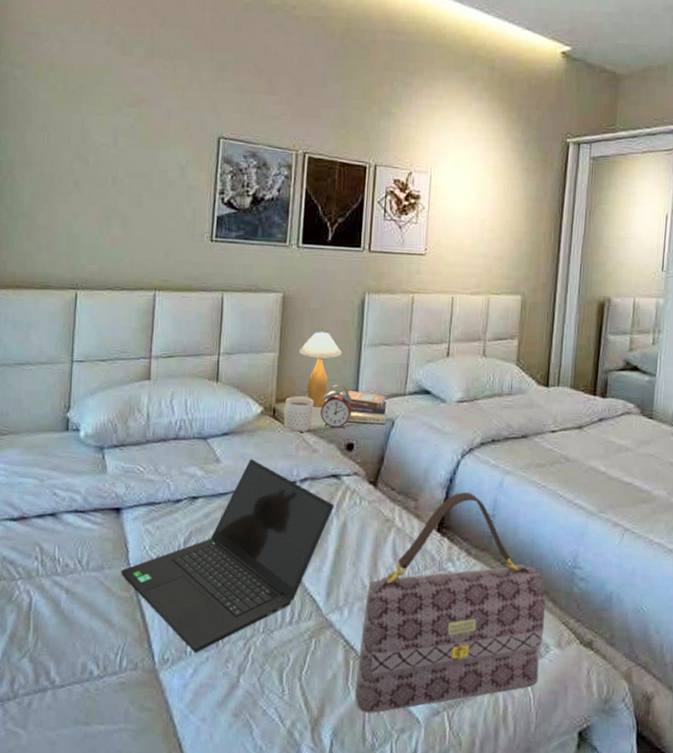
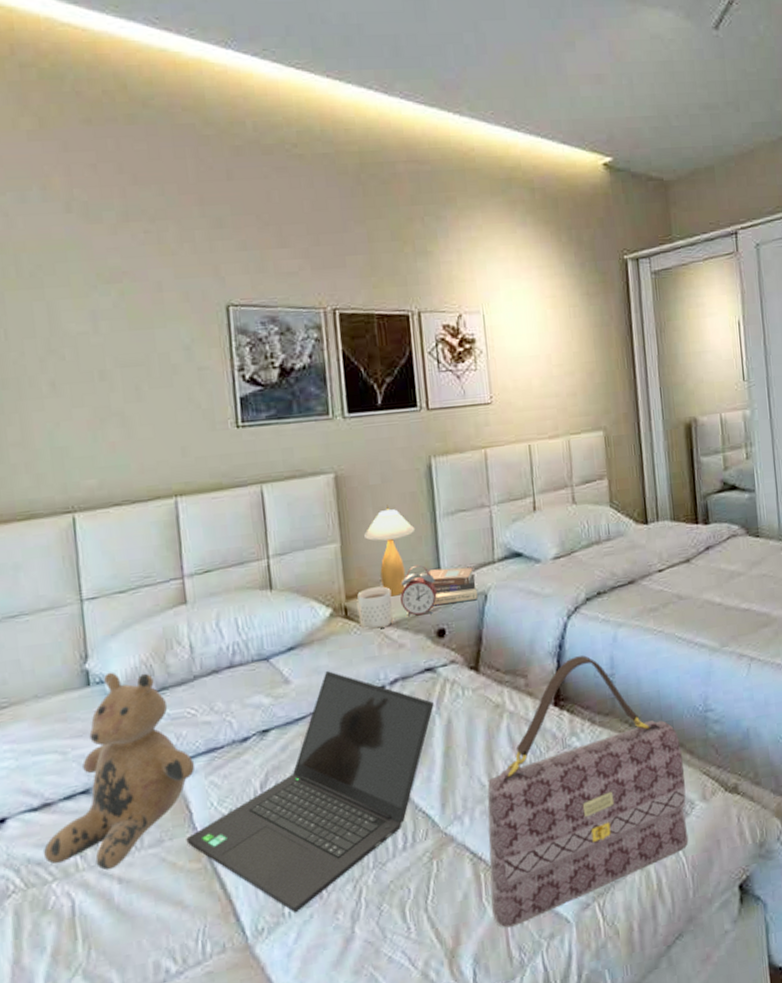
teddy bear: none [15,423,137,581] -> present [43,672,196,871]

